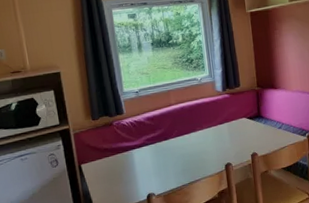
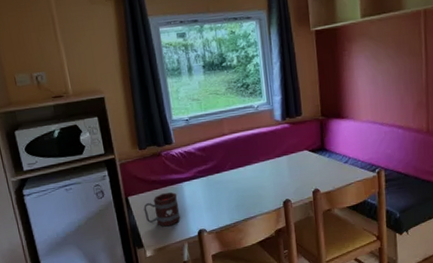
mug: none [96,159,131,193] -> present [143,192,181,227]

